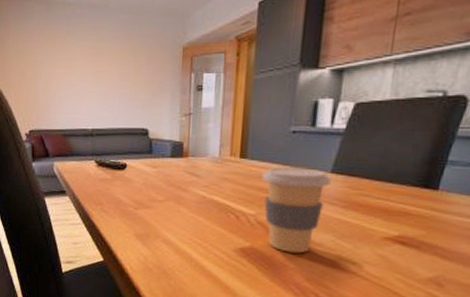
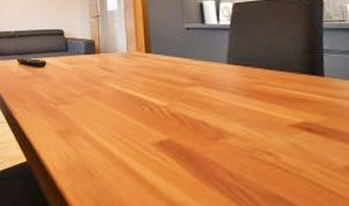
coffee cup: present [262,167,331,254] -> none [167,60,229,145]

